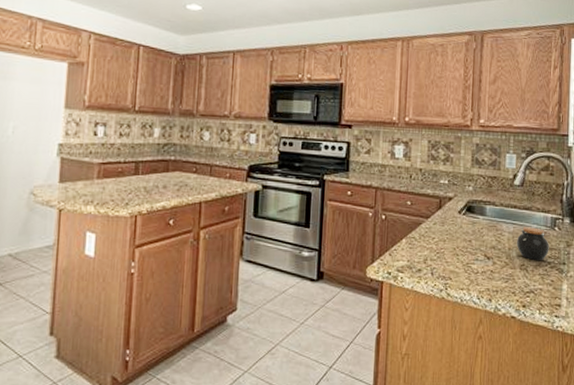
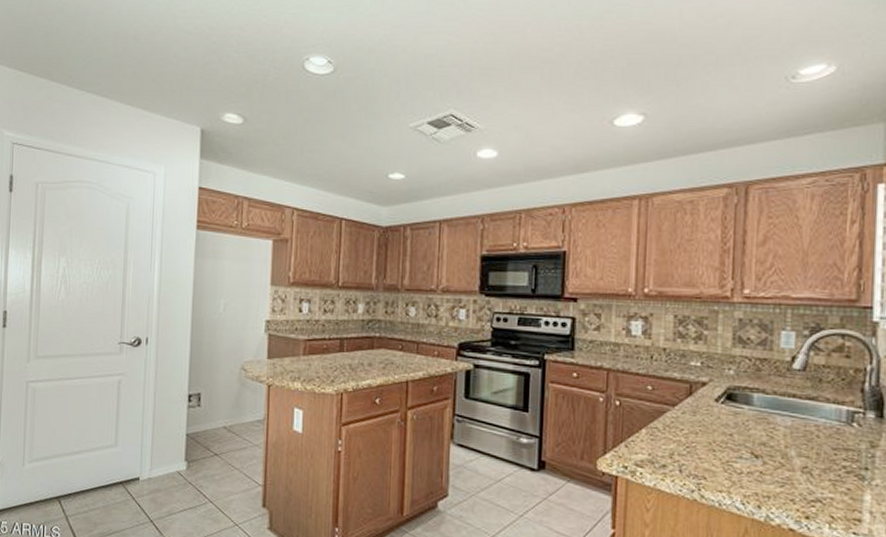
jar: present [516,227,549,260] -> none [795,421,844,463]

